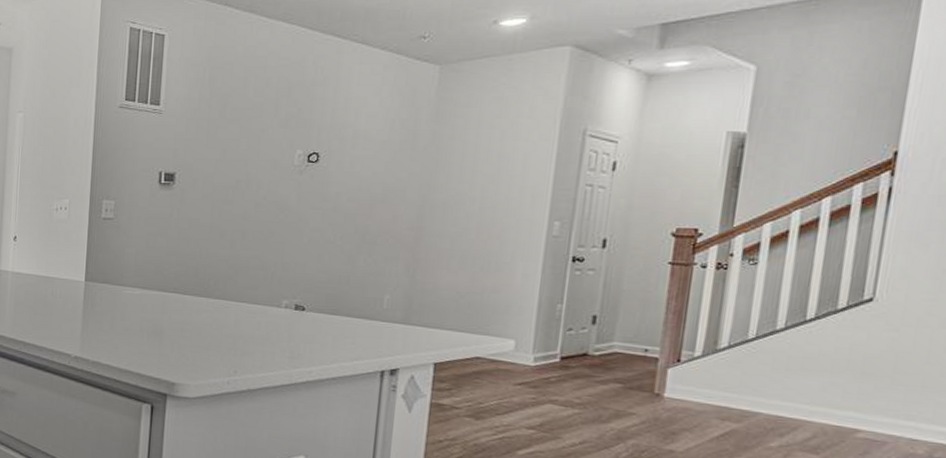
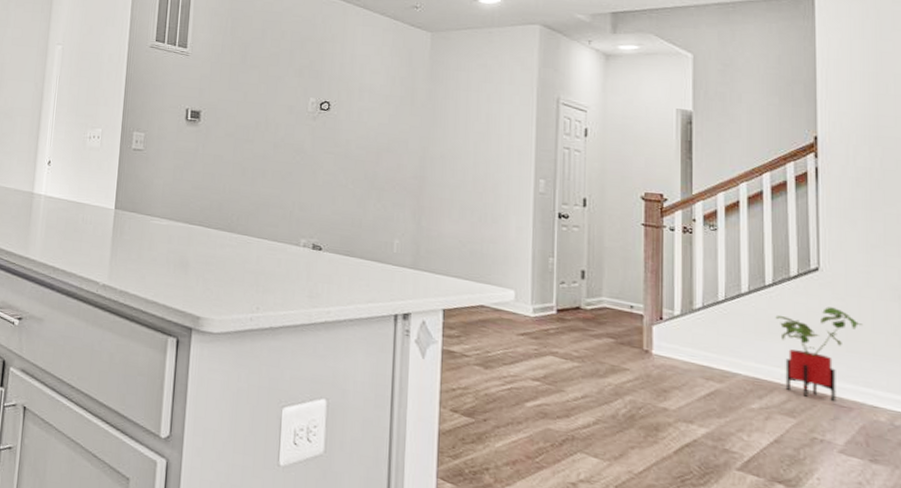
house plant: none [812,339,917,437] -> present [775,307,864,402]

